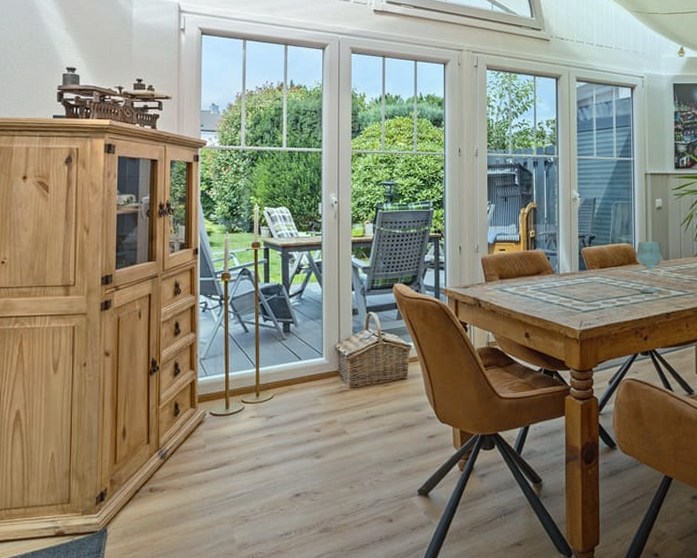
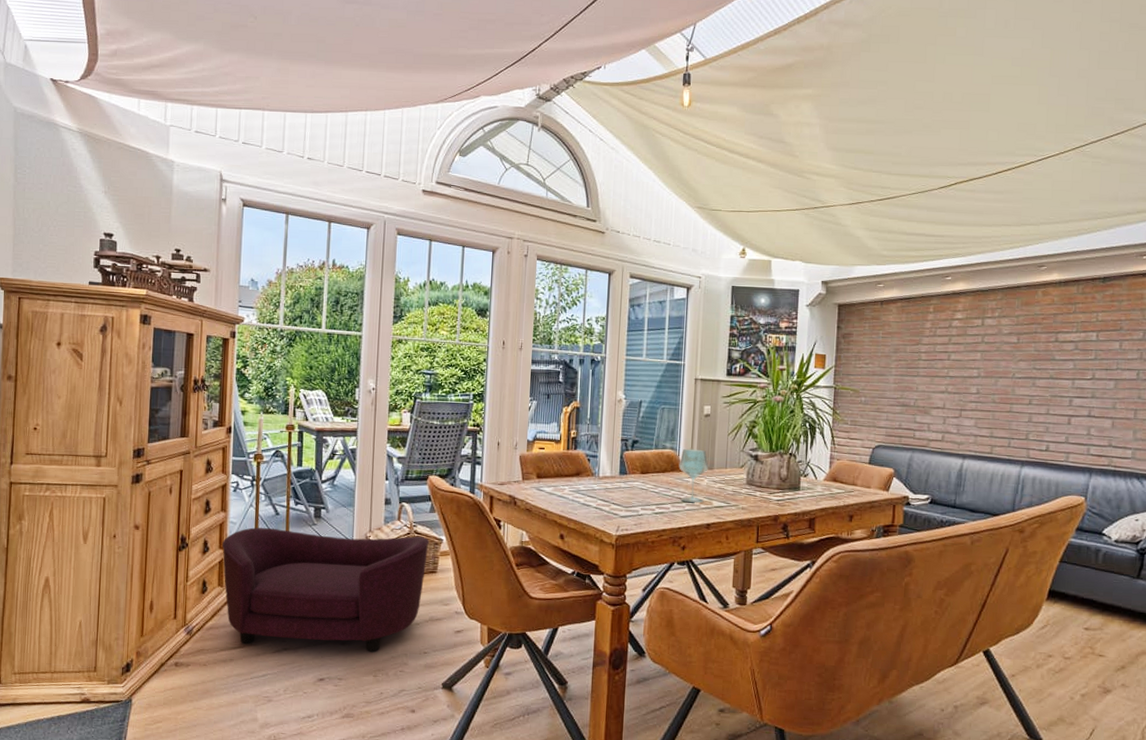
dog bed: none [193,345,398,465] -> present [222,527,429,652]

